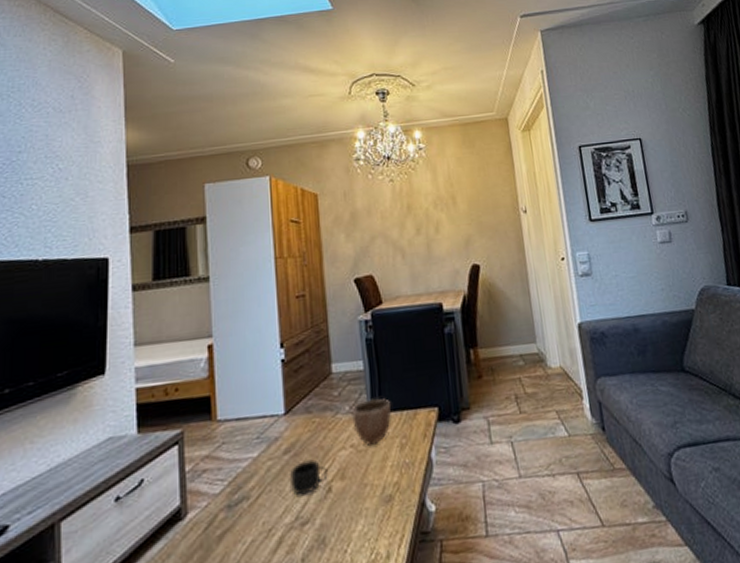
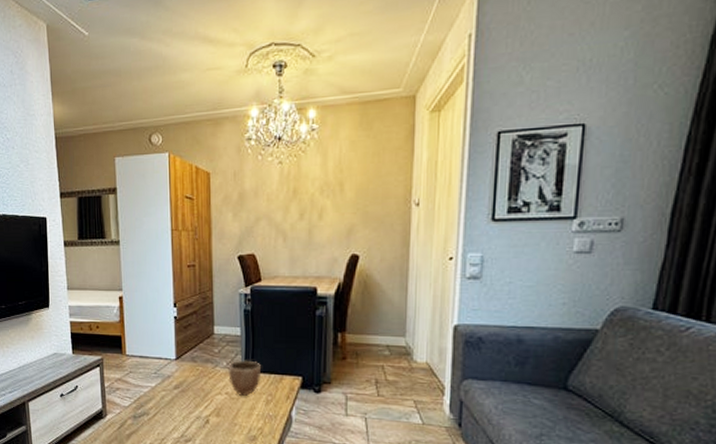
mug: present [289,459,328,496] -> none [177,396,207,421]

